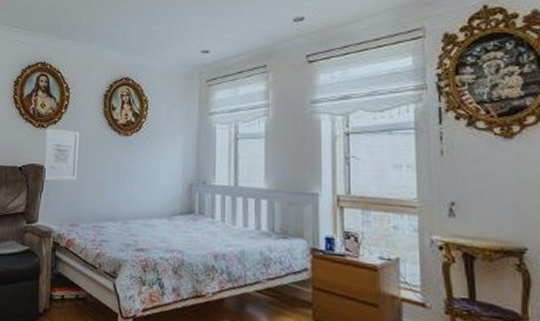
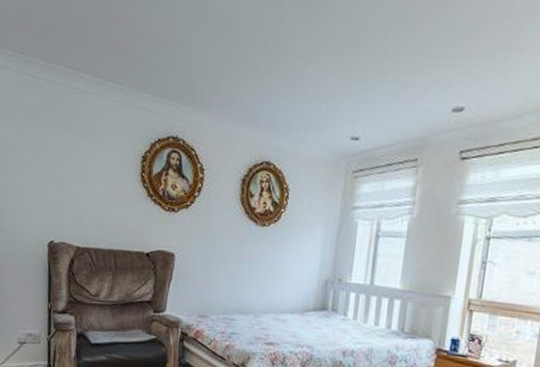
wall art: present [42,128,80,181] -> none [172,212,213,271]

